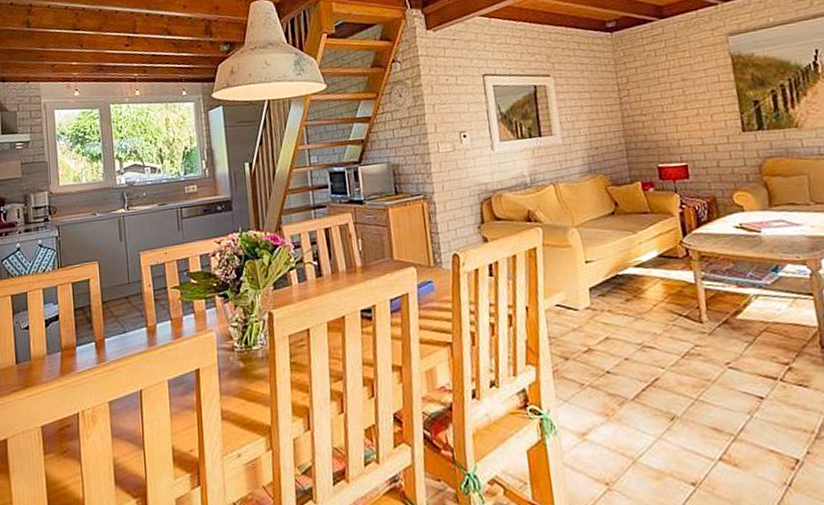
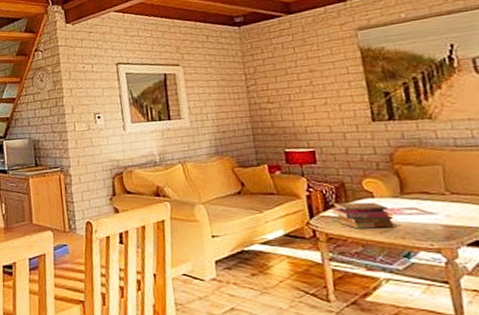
books: none [704,216,762,245] -> present [332,202,393,229]

